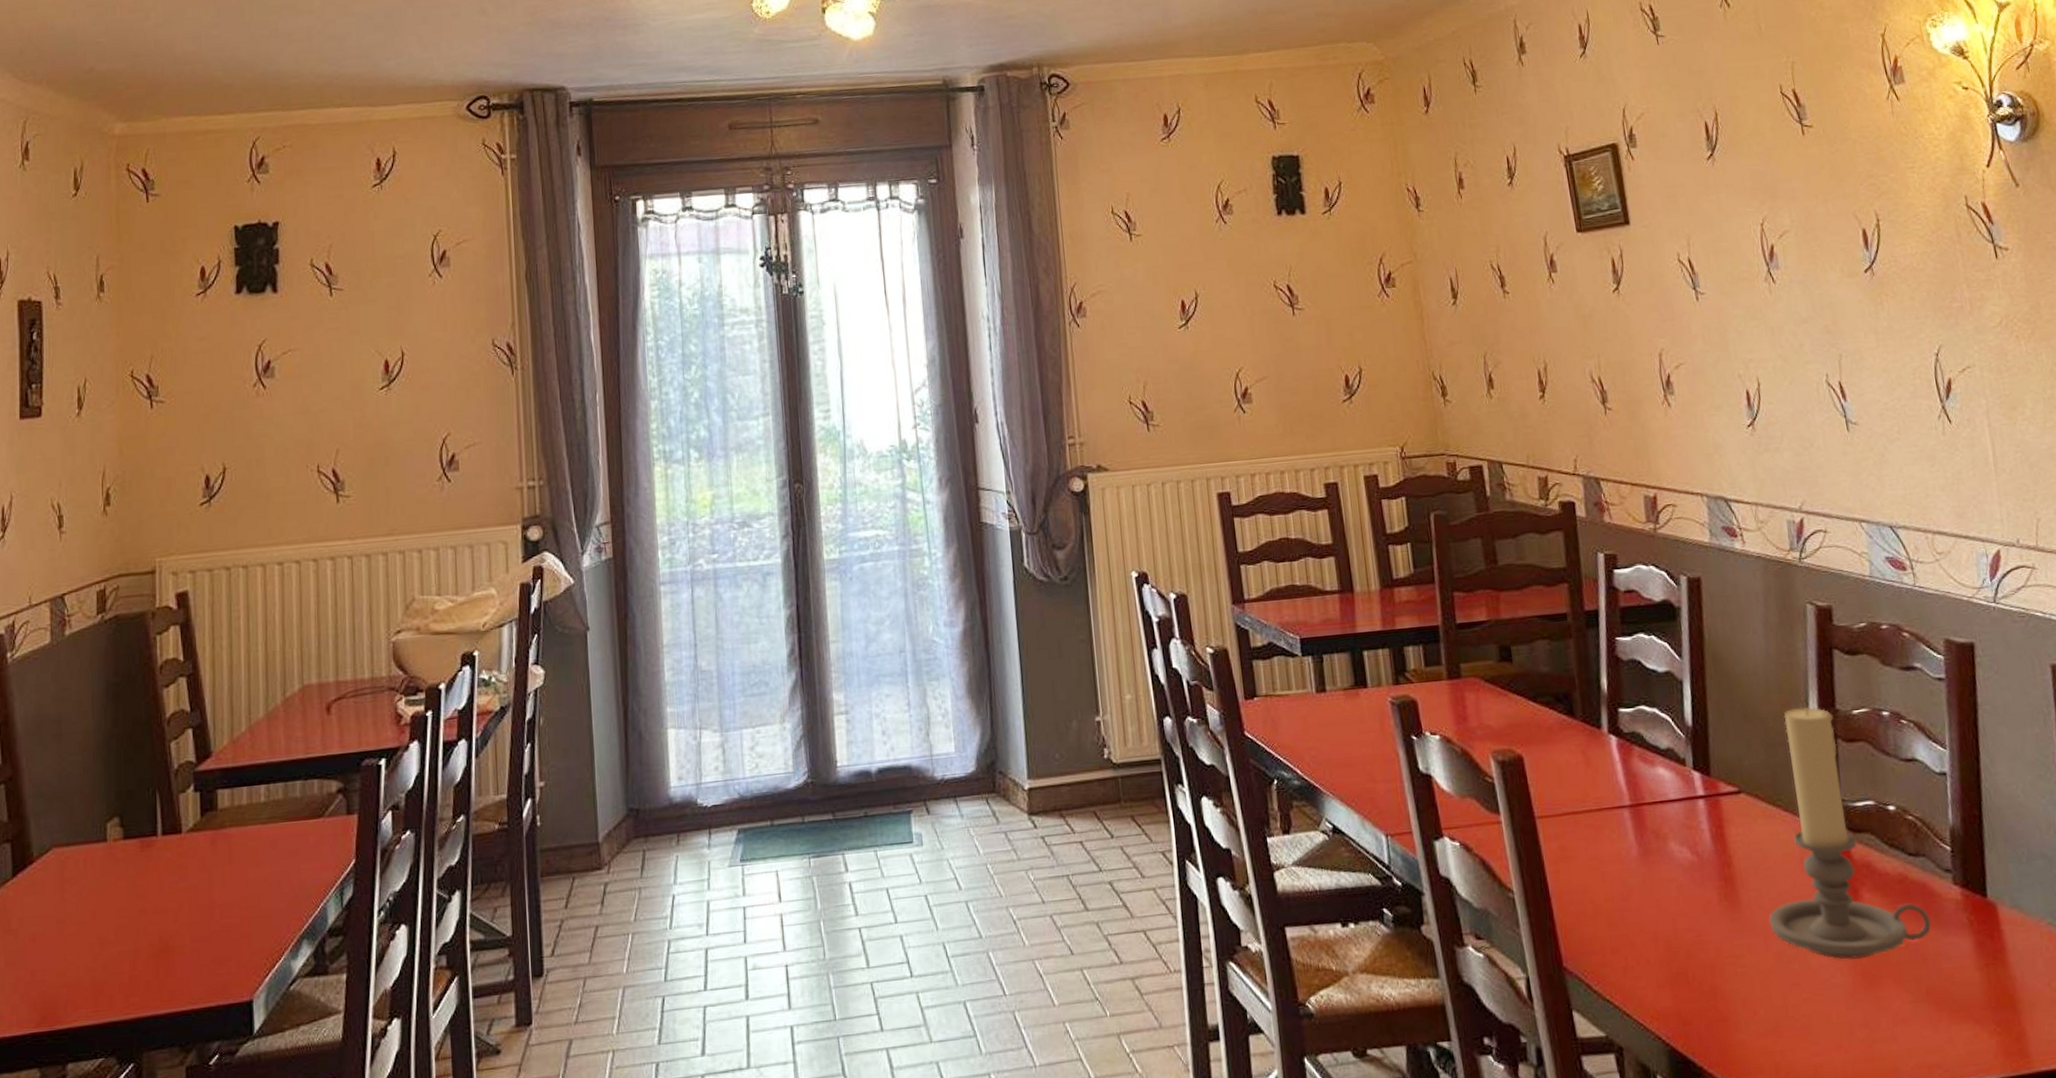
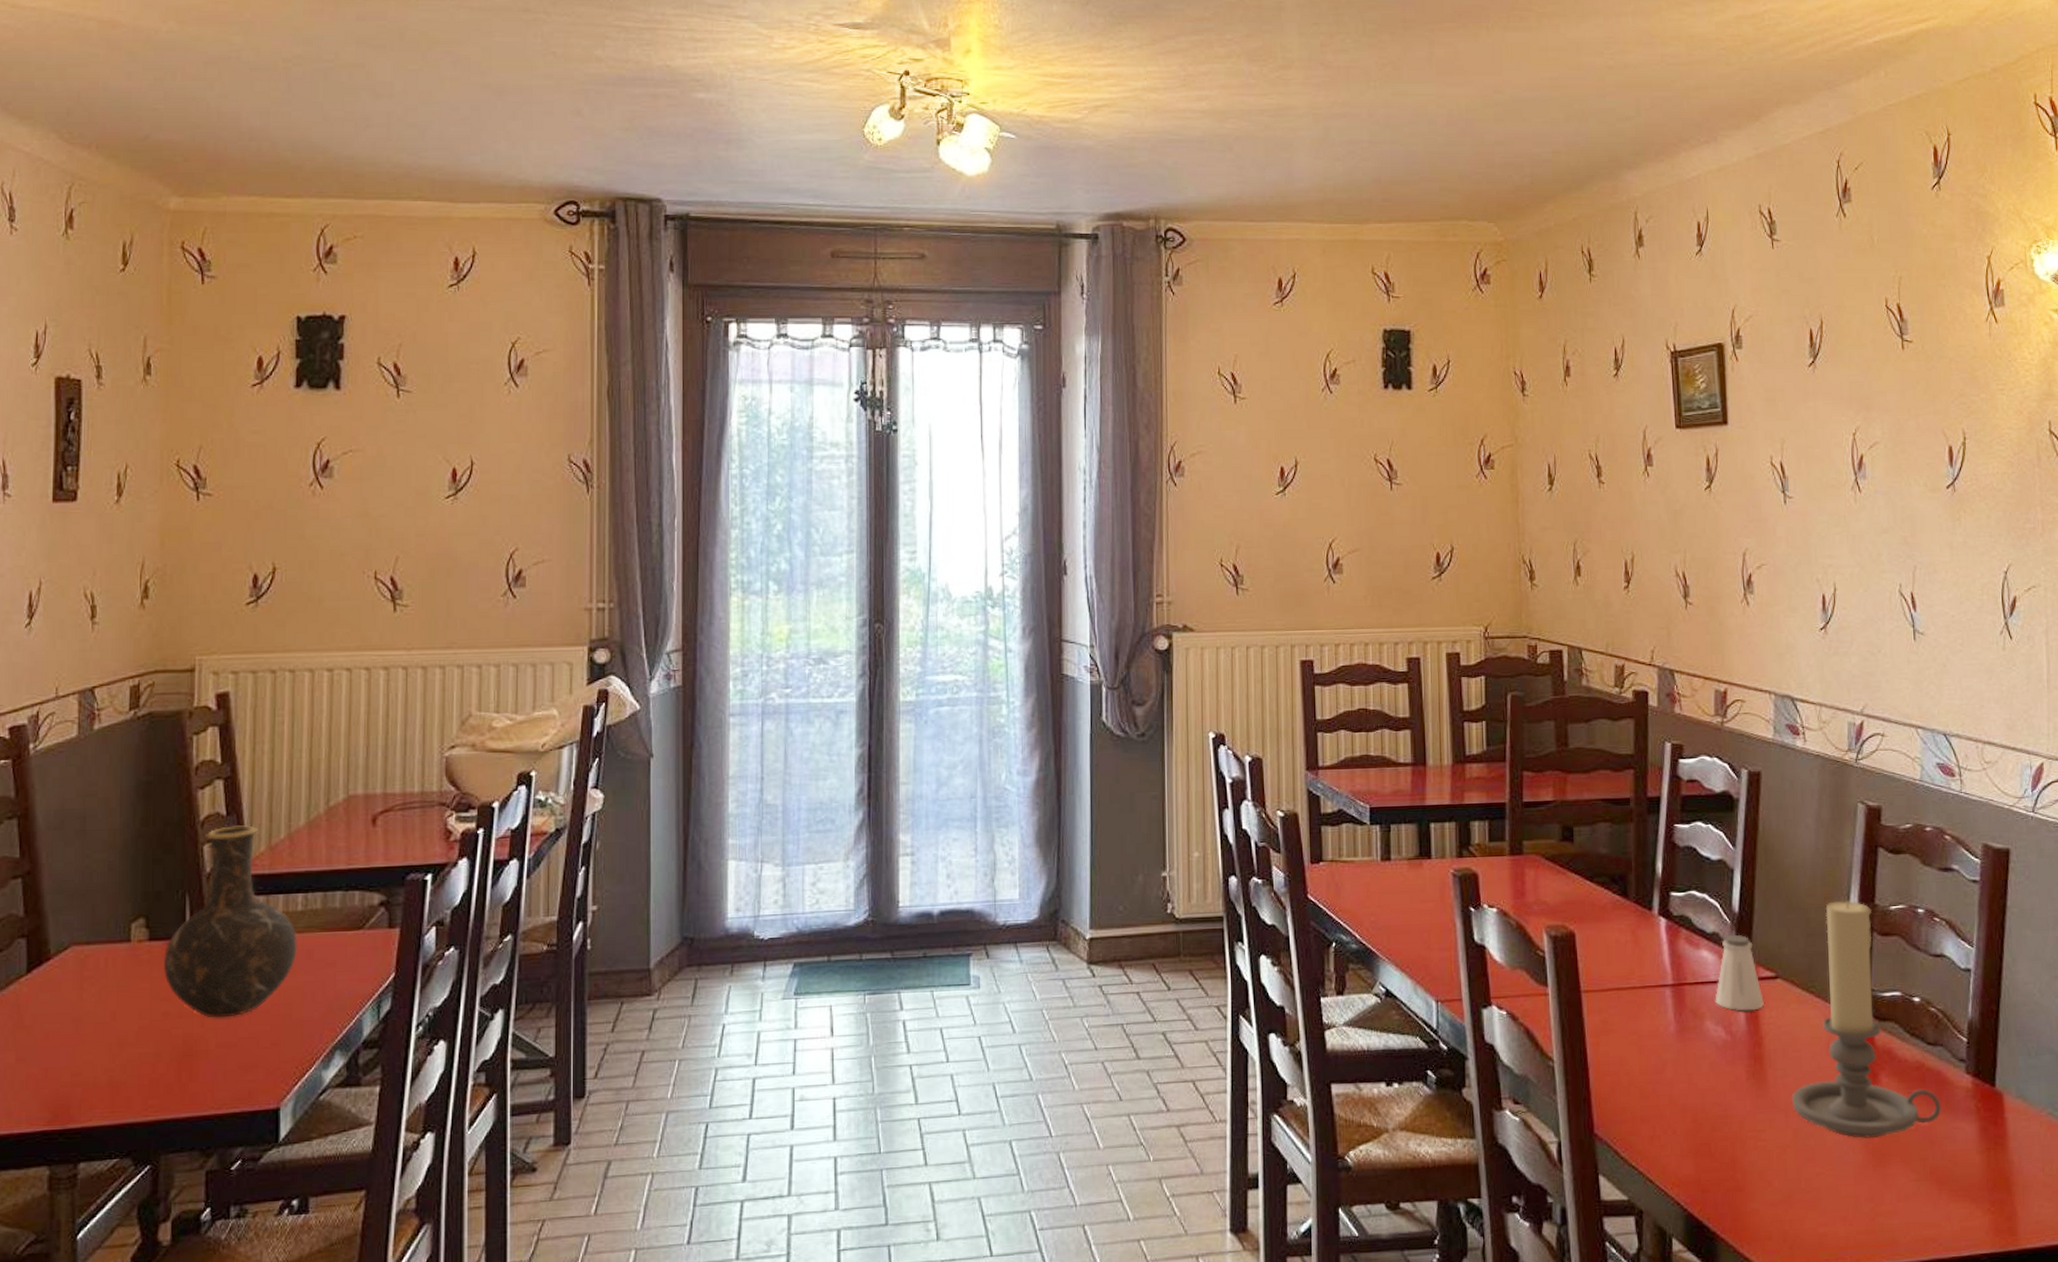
vase: none [137,720,262,913] -> present [163,825,297,1018]
saltshaker: none [1676,748,1729,830] -> present [1715,934,1764,1011]

